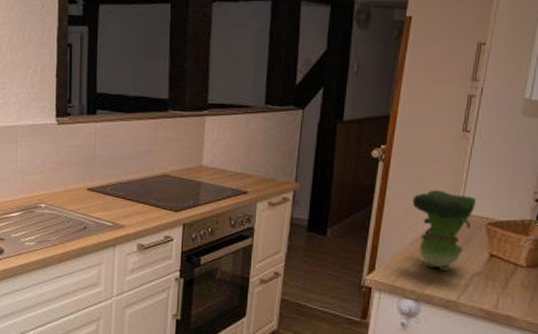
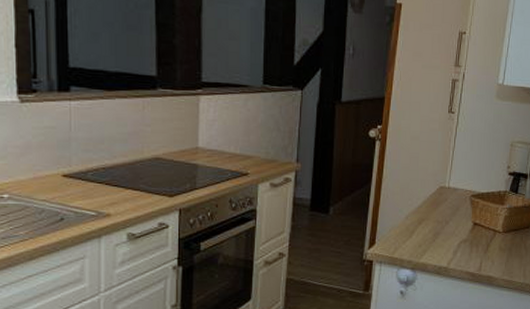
toy figurine: present [412,189,476,271] -> none [407,166,461,241]

